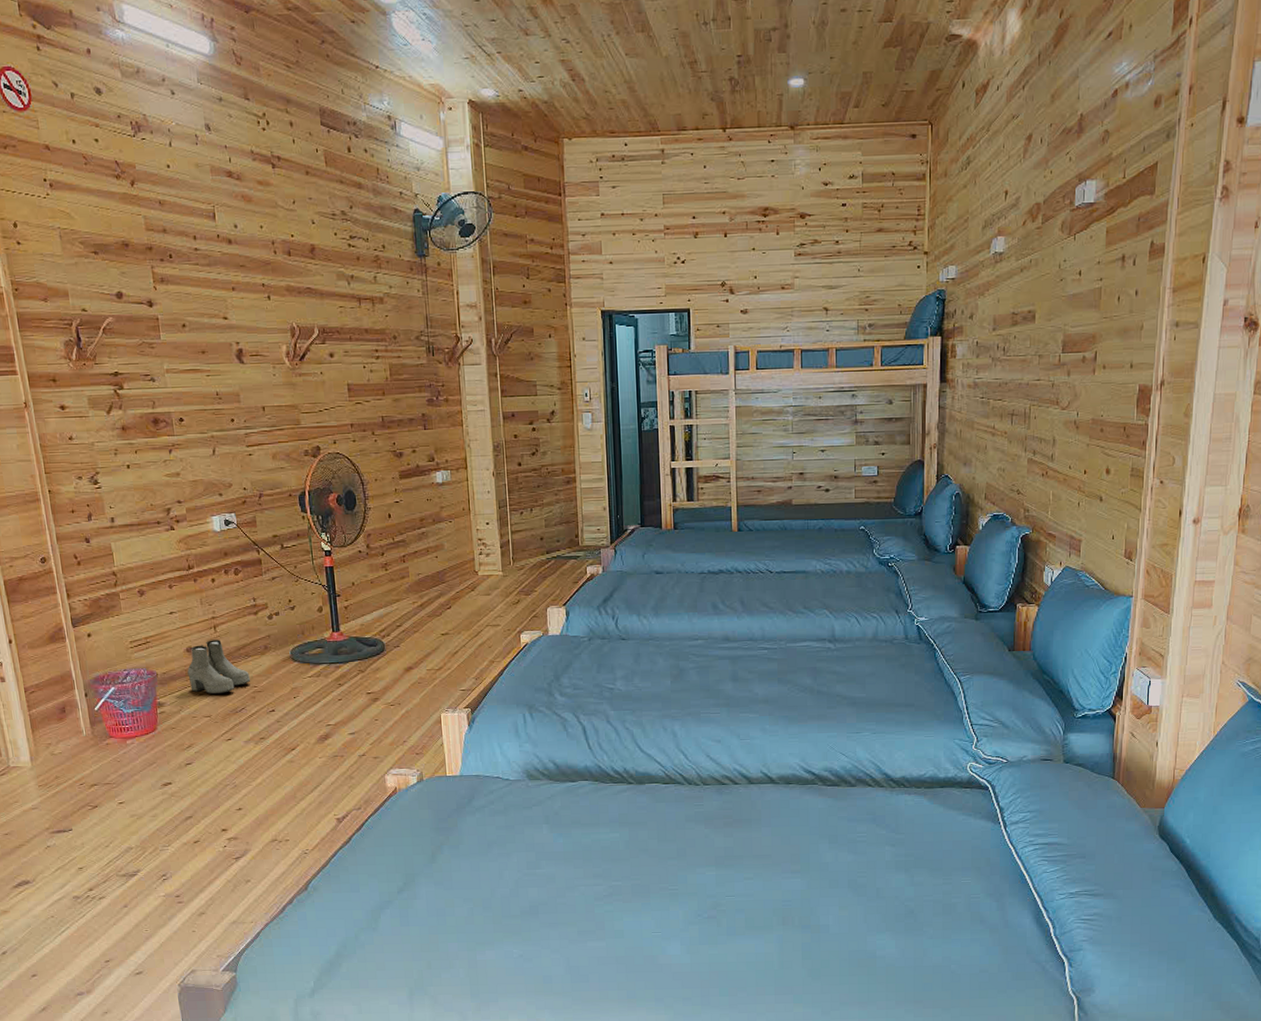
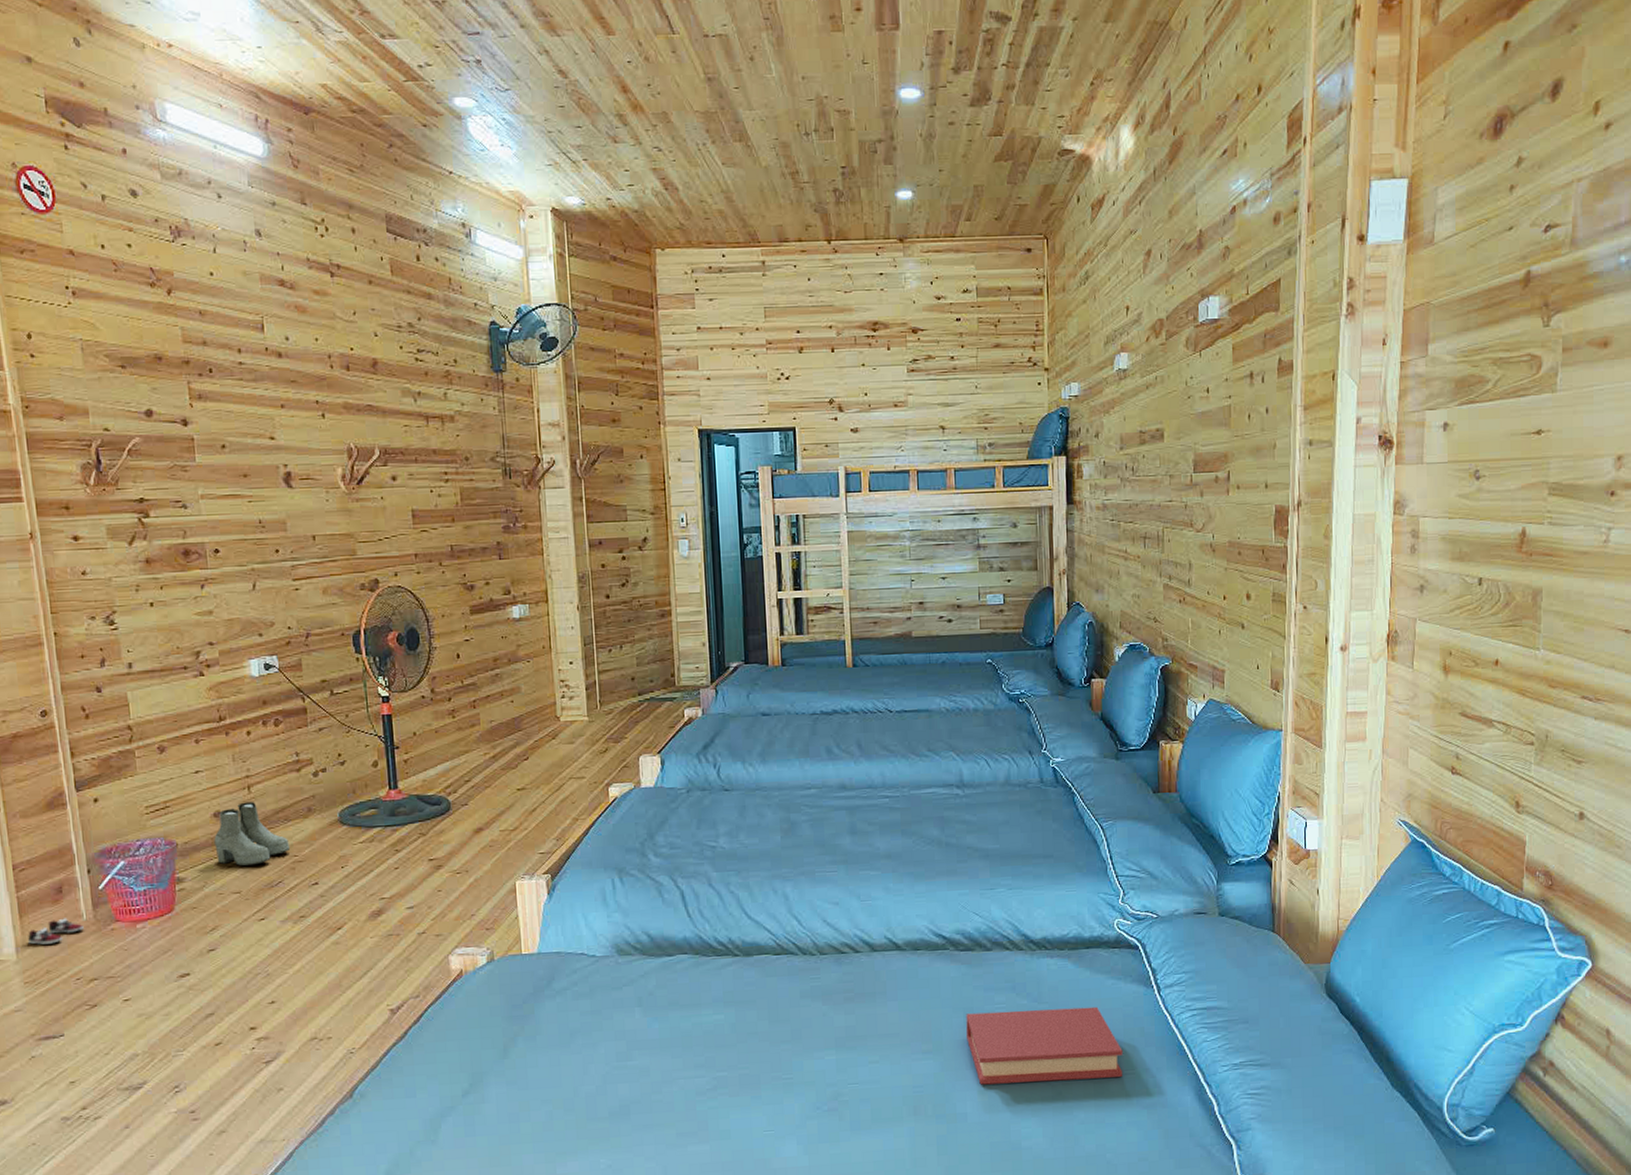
sneaker: none [39,733,84,755] -> present [28,918,84,945]
book: none [831,838,970,902] -> present [966,1006,1123,1085]

